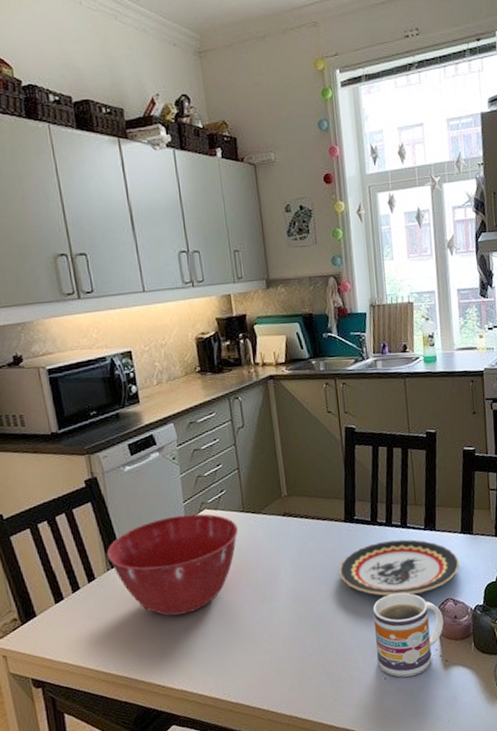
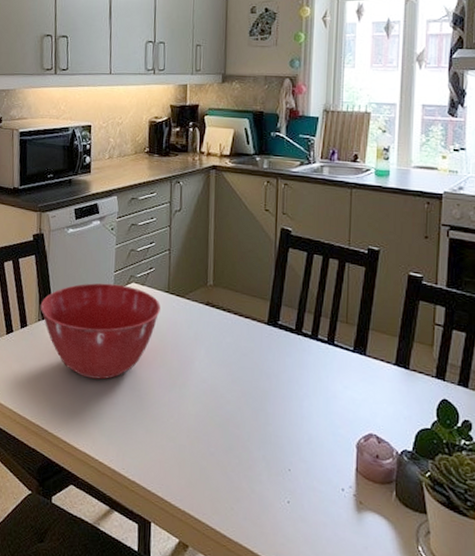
plate: present [339,539,459,596] -> none [254,354,389,420]
mug: present [372,592,444,678] -> none [282,412,363,509]

